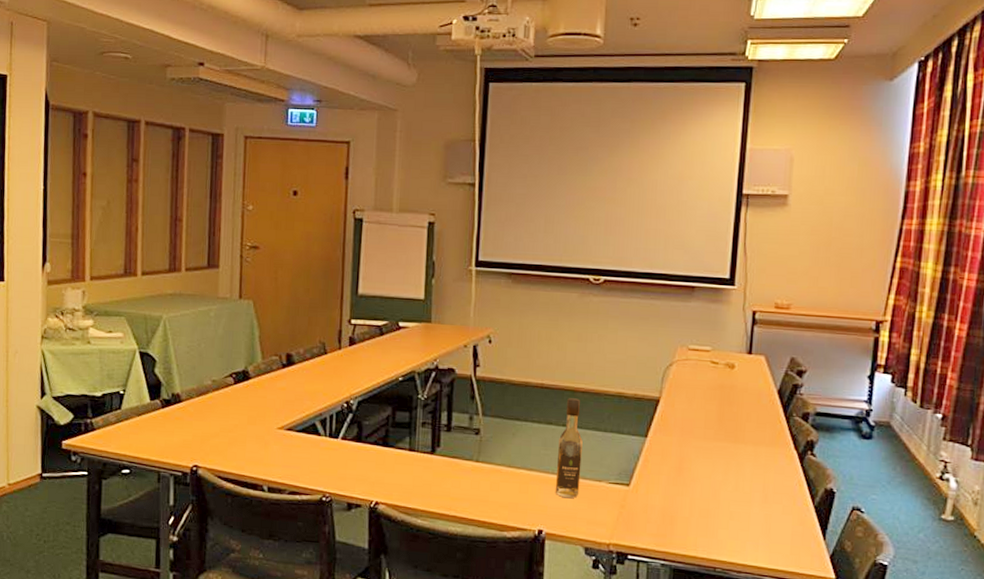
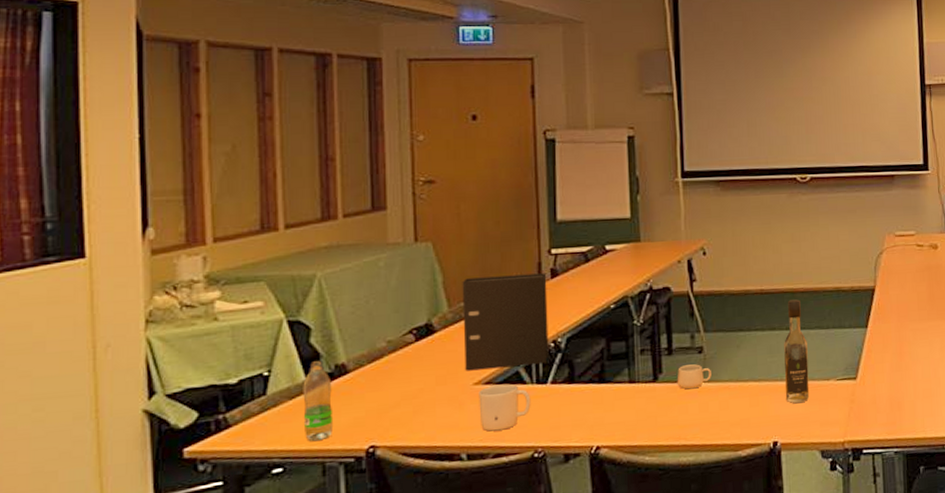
bottle: none [146,387,169,454] -> present [303,360,334,442]
binder: none [272,336,346,421] -> present [462,273,549,371]
mug: none [280,432,324,472] -> present [479,383,531,432]
mug: none [452,443,486,467] -> present [677,364,711,390]

